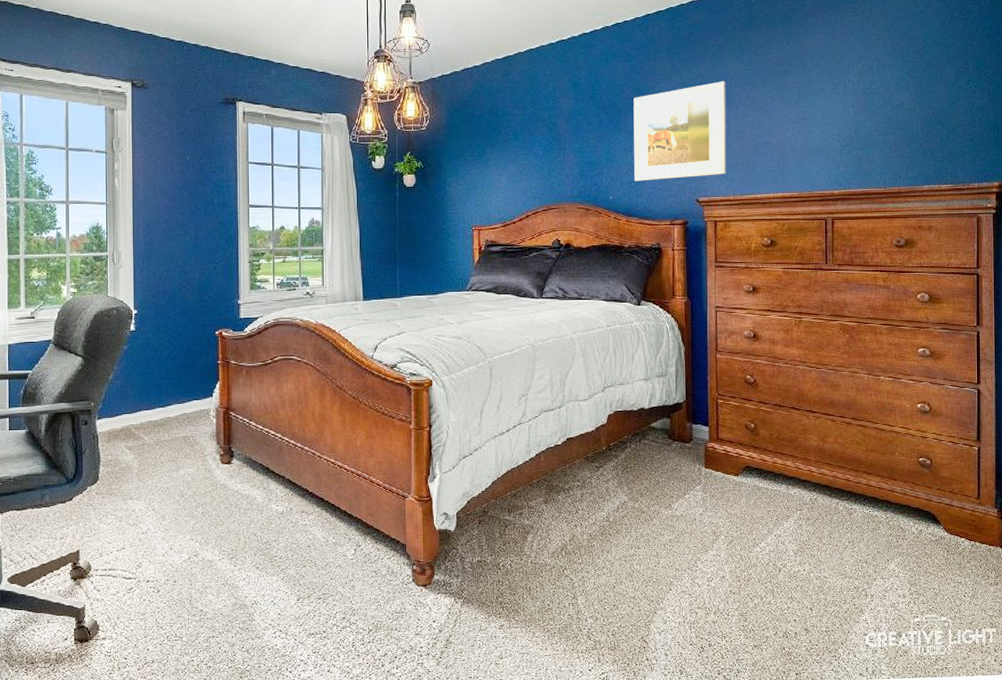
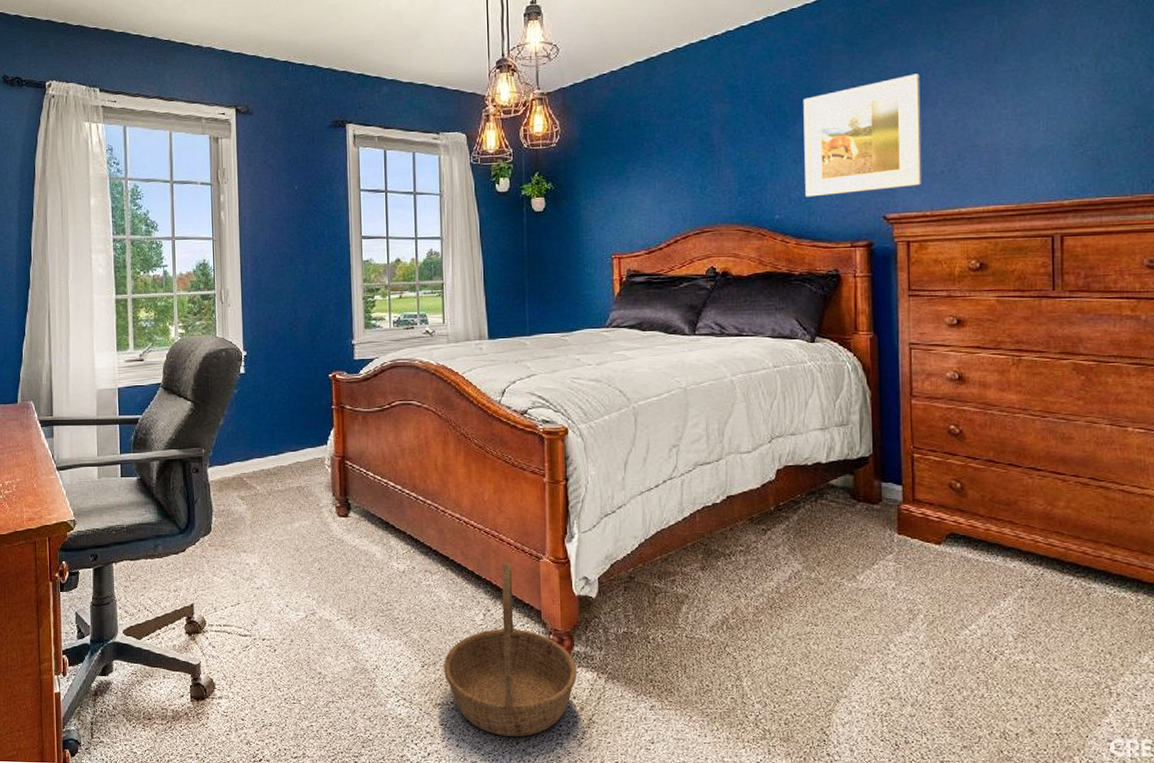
basket: none [318,501,437,661] -> present [444,562,578,738]

